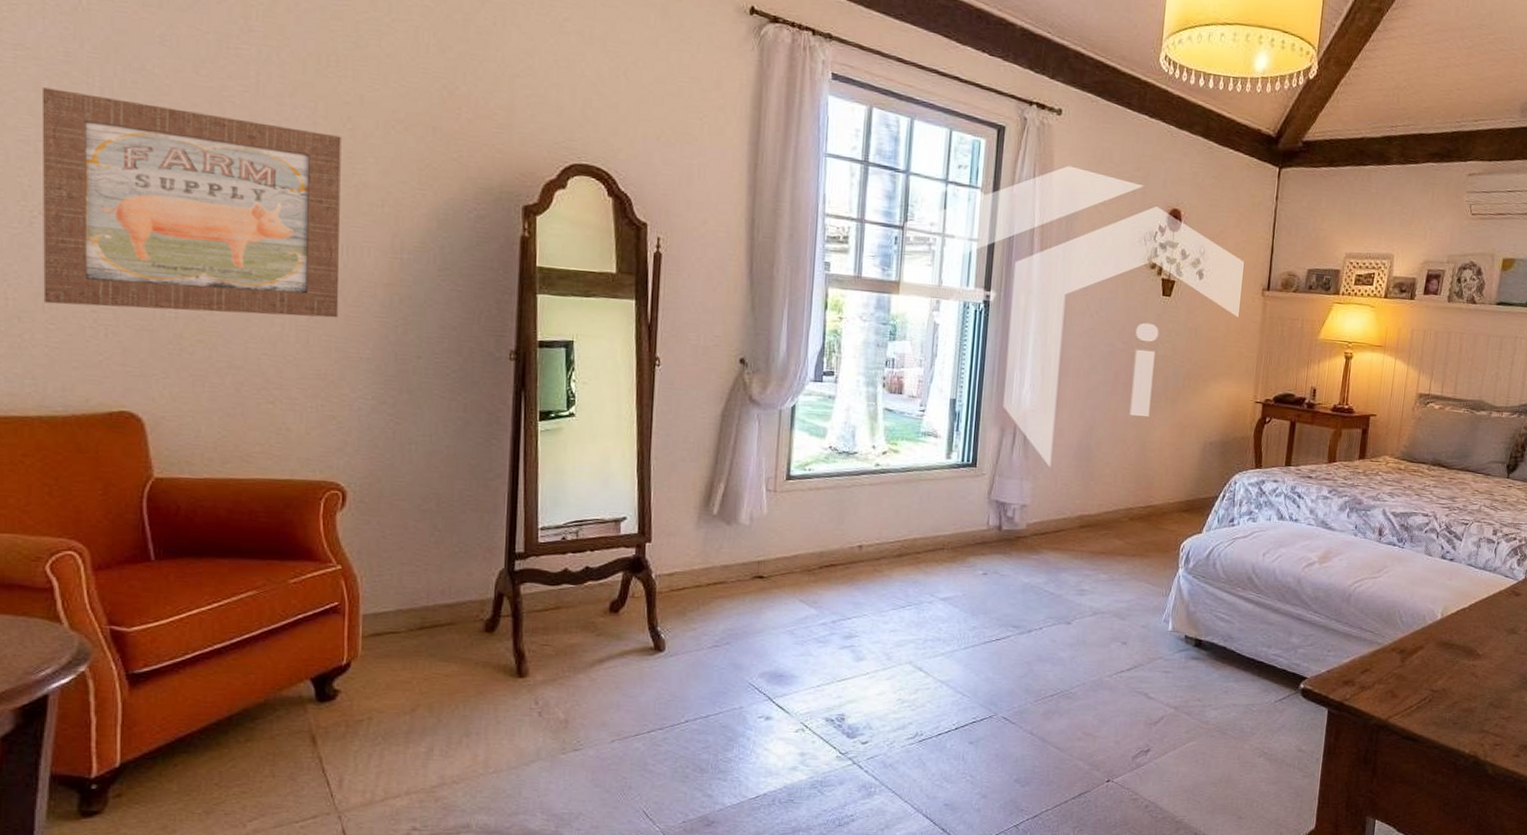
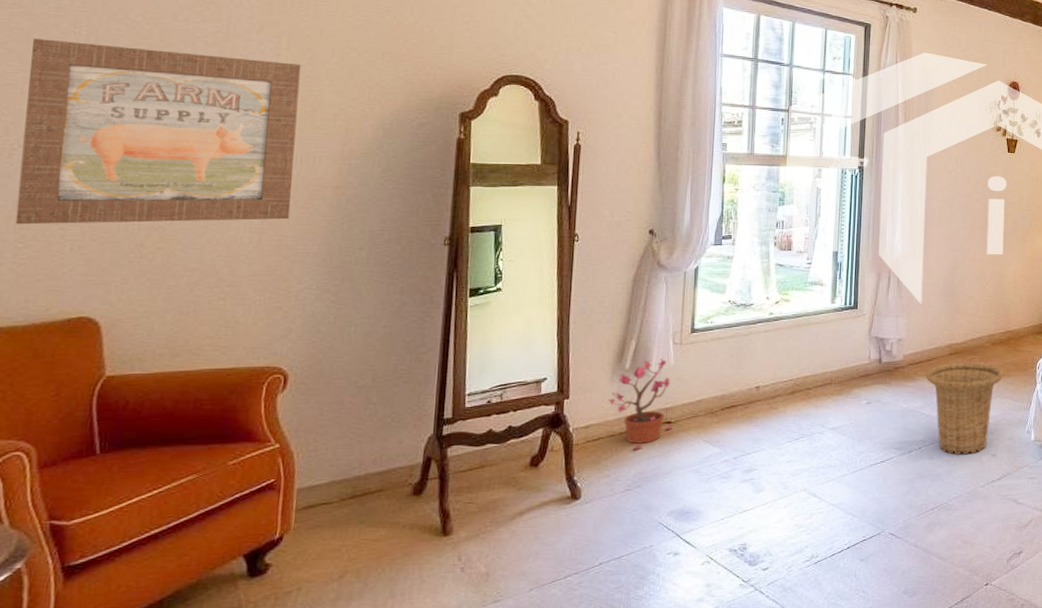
potted plant: none [693,504,766,604] -> present [607,358,674,450]
basket: none [1051,536,1141,640] -> present [926,362,1004,455]

